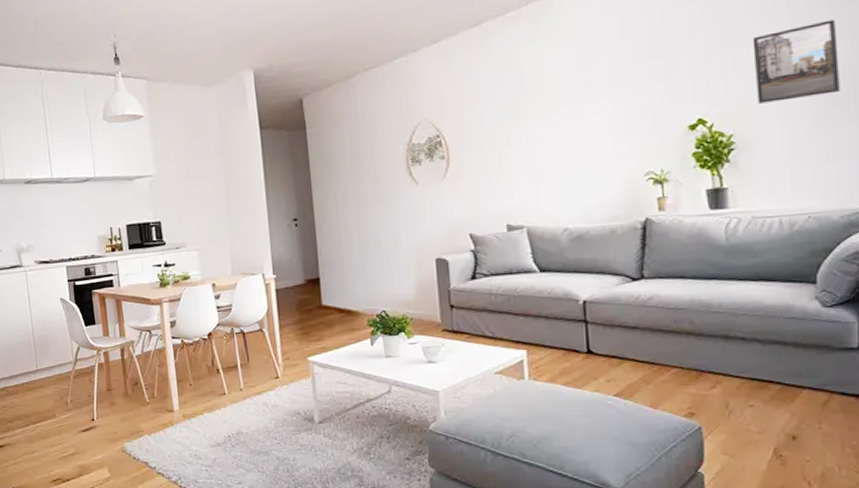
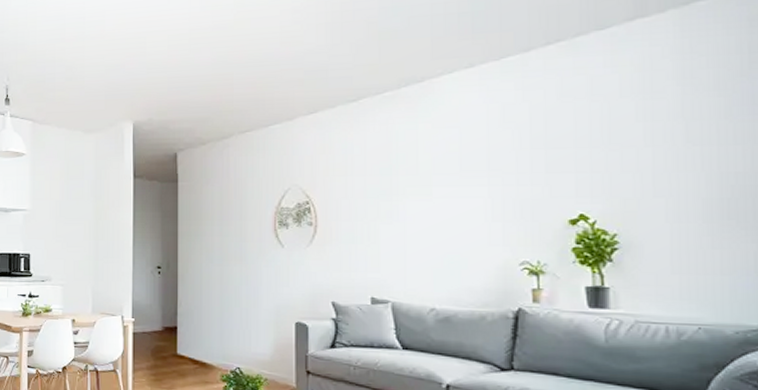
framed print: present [752,19,840,104] -> none [641,129,737,206]

